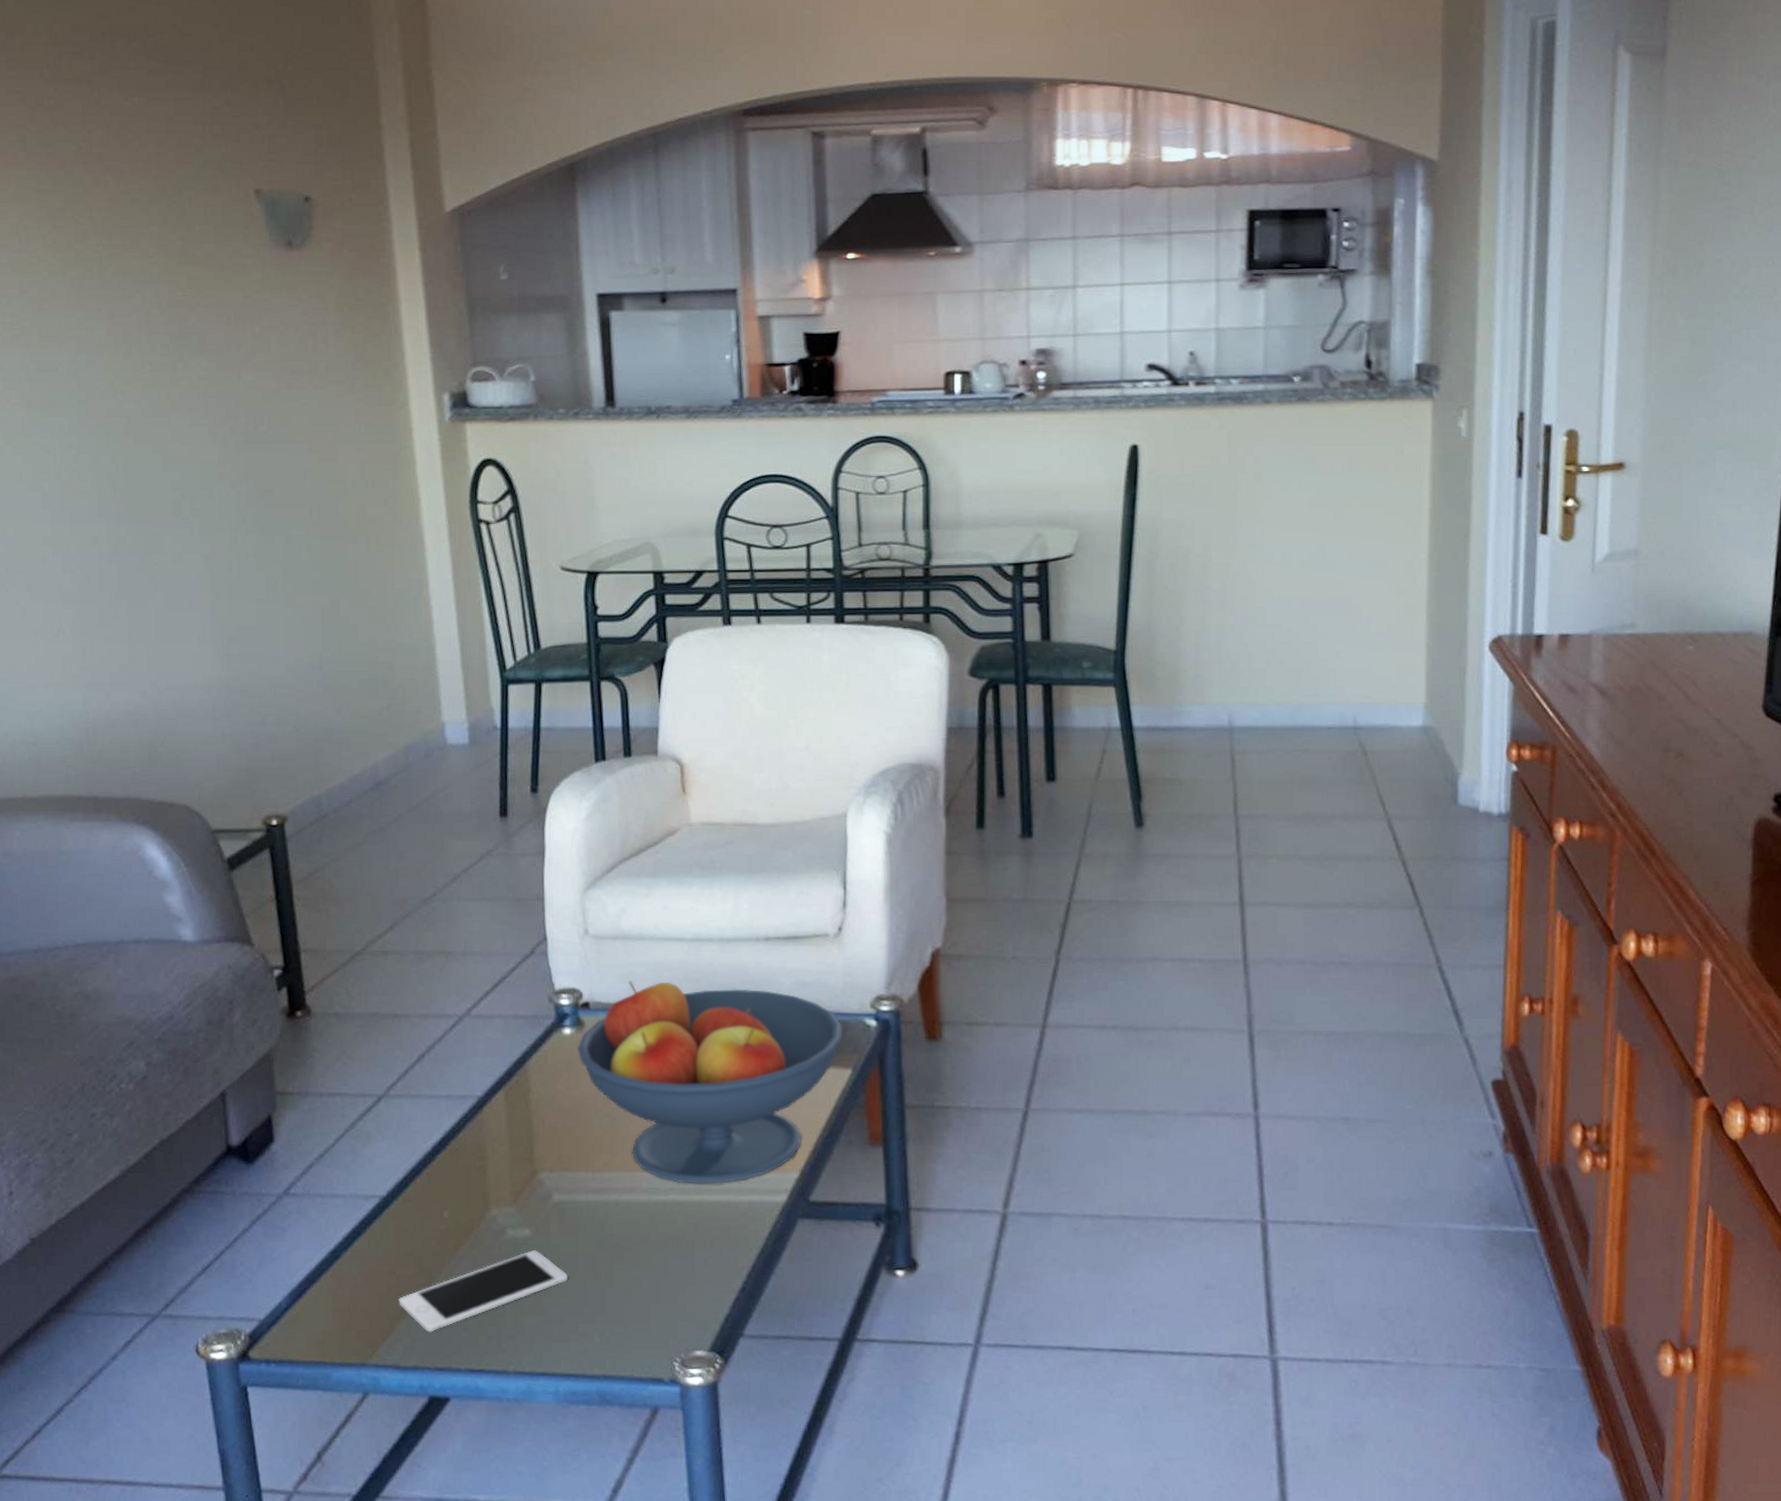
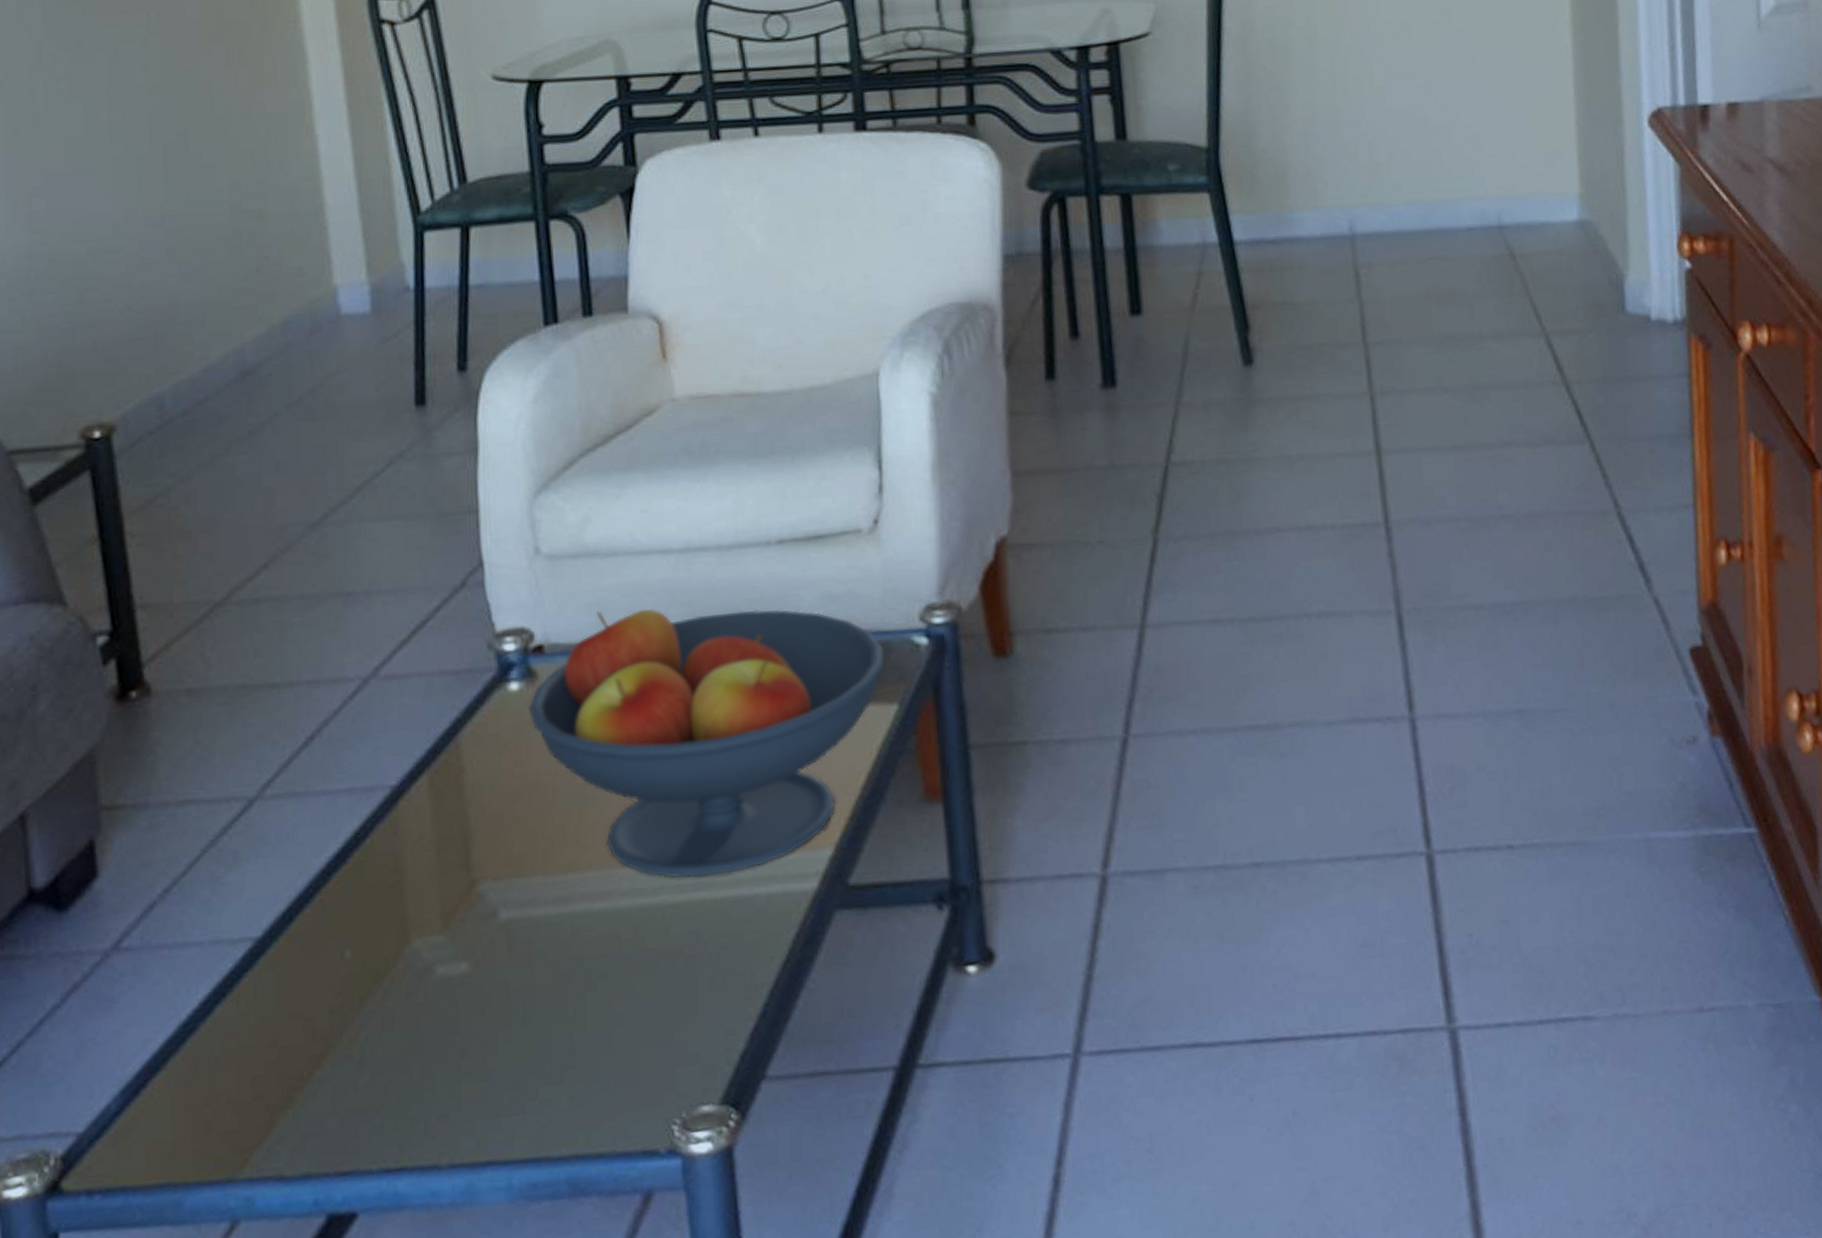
cell phone: present [398,1250,568,1333] -> none [281,991,522,1124]

